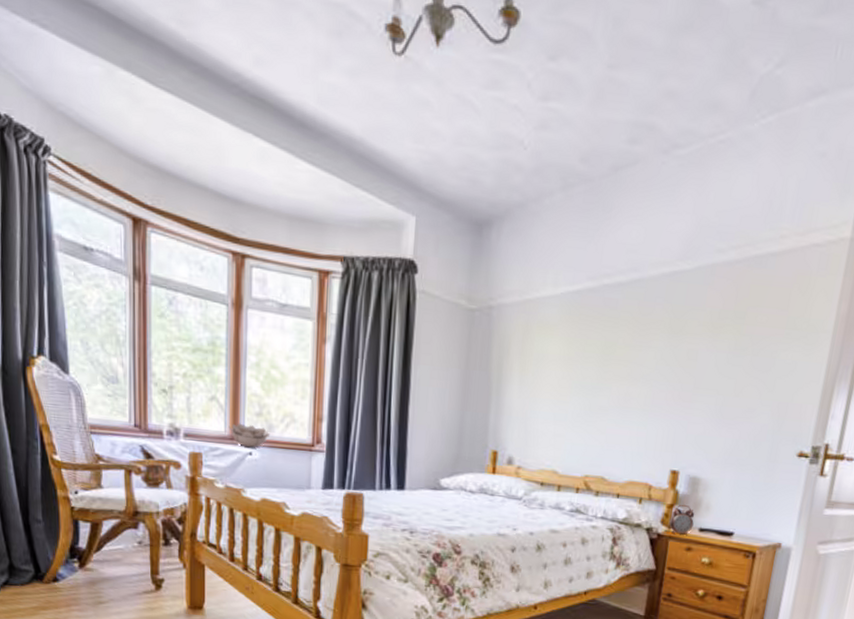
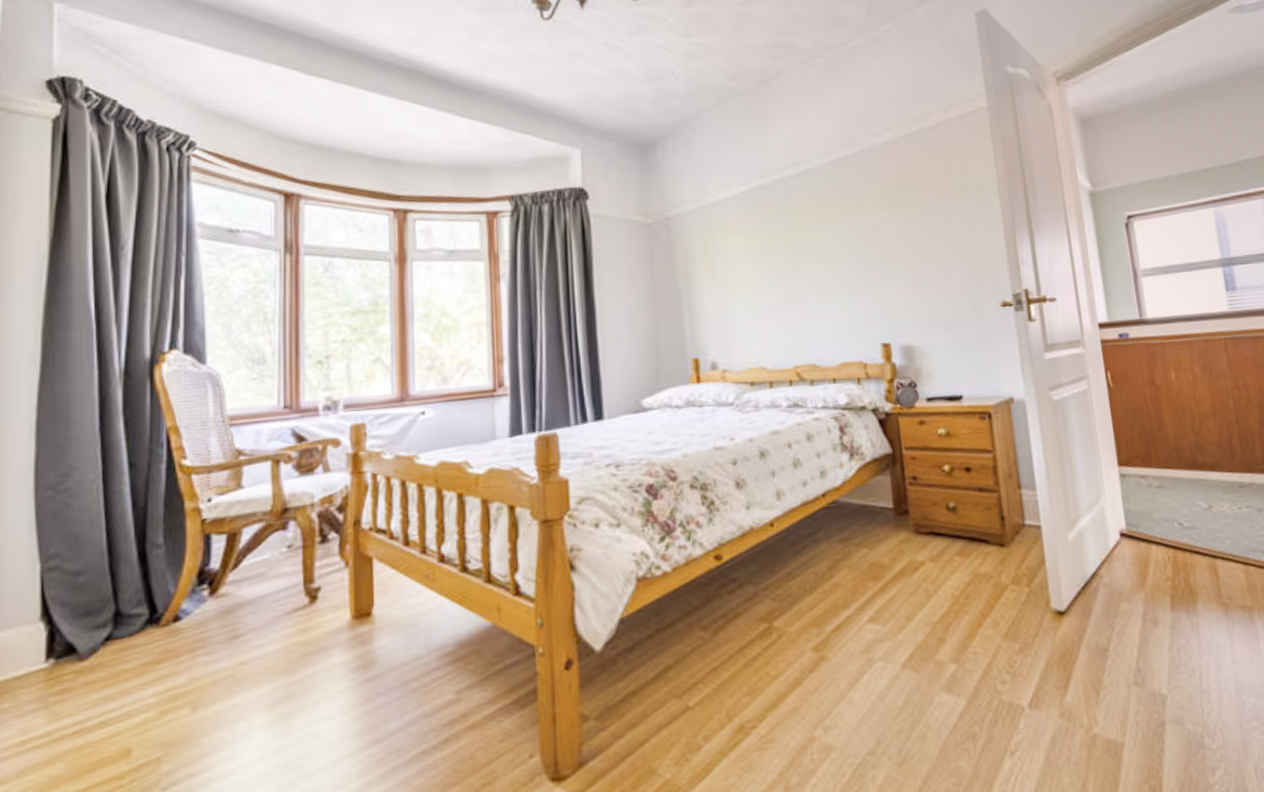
decorative bowl: present [228,423,270,448] -> none [396,381,445,407]

